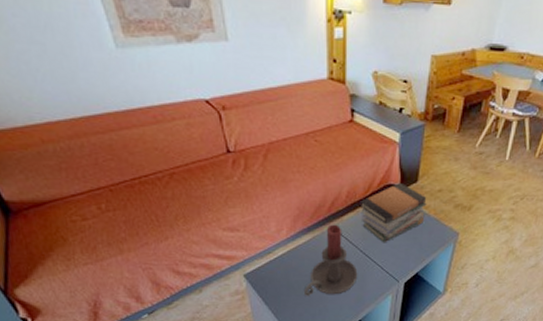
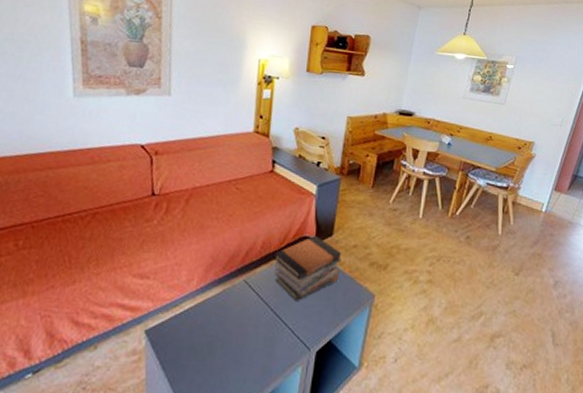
candle holder: present [303,224,358,297] -> none [205,276,267,363]

